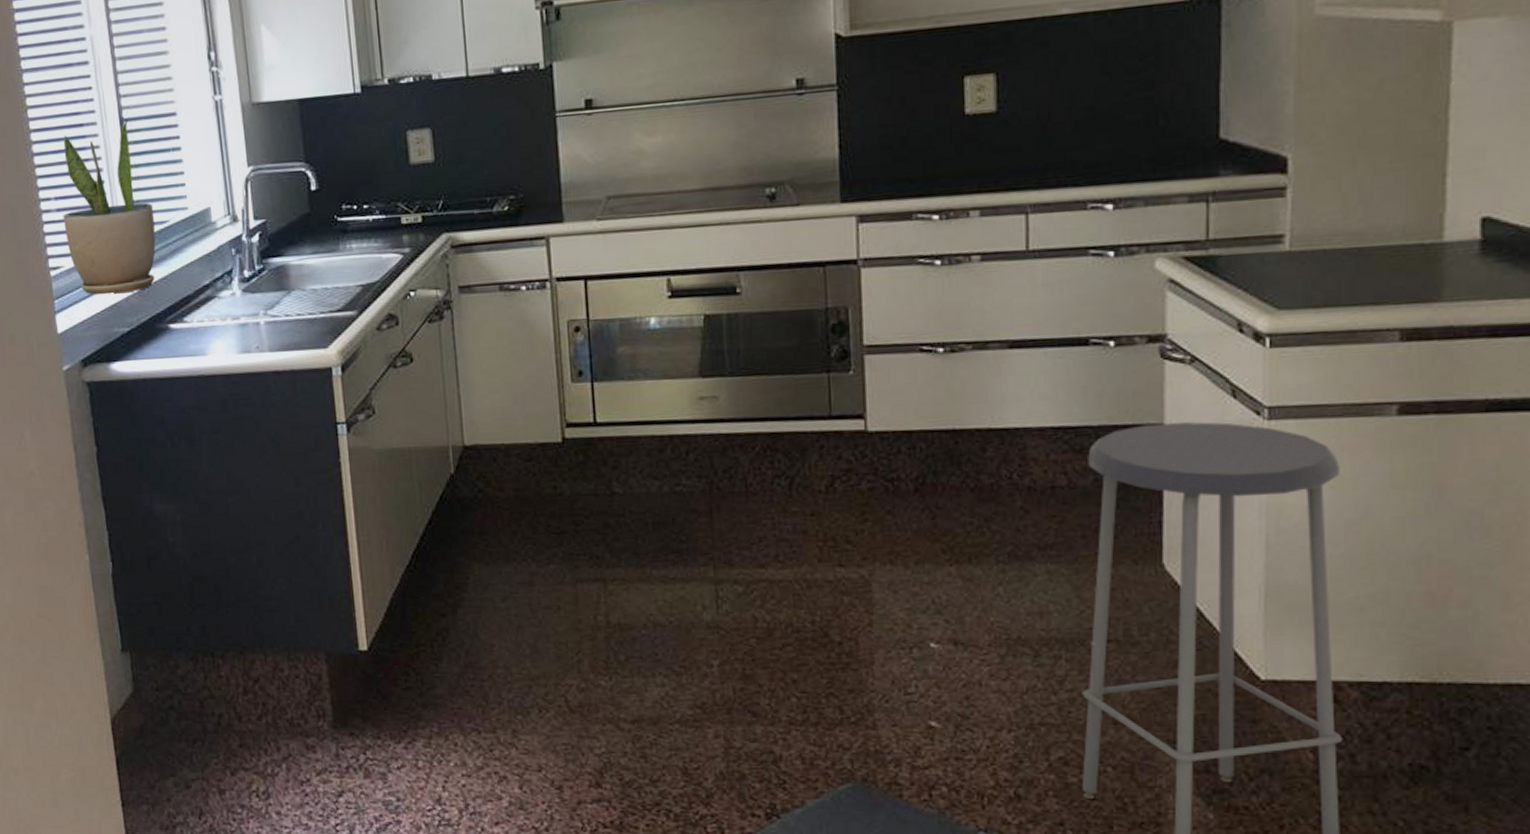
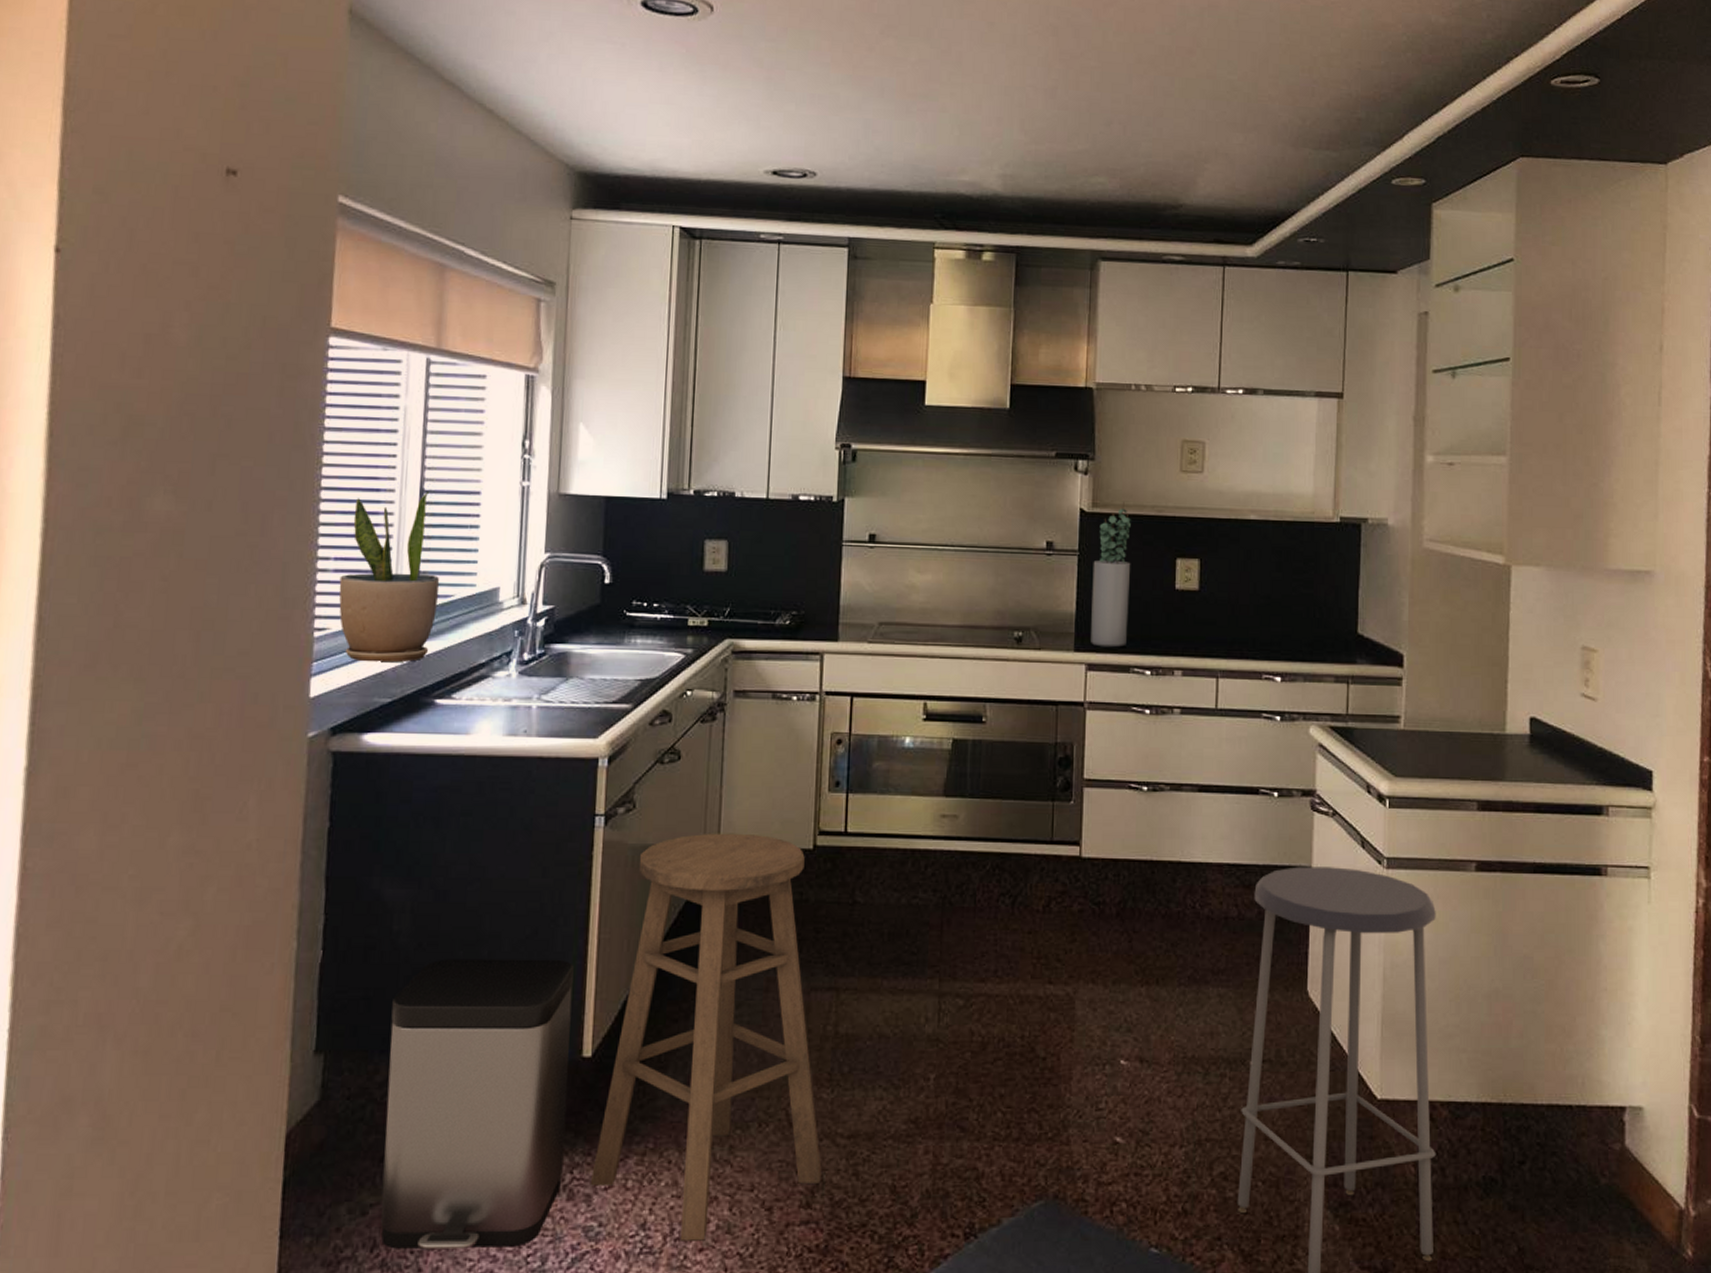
pedal bin: none [179,562,357,818] -> present [380,959,574,1250]
bar stool: none [383,430,609,815] -> present [590,833,822,1241]
vase: none [856,18,907,195] -> present [1091,502,1132,648]

